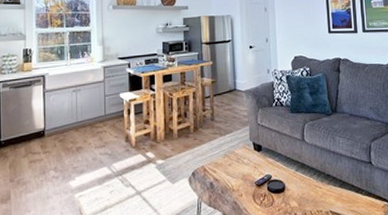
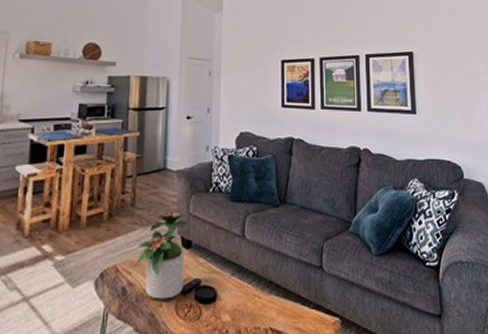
potted plant: none [218,123,266,191] -> present [134,211,199,300]

